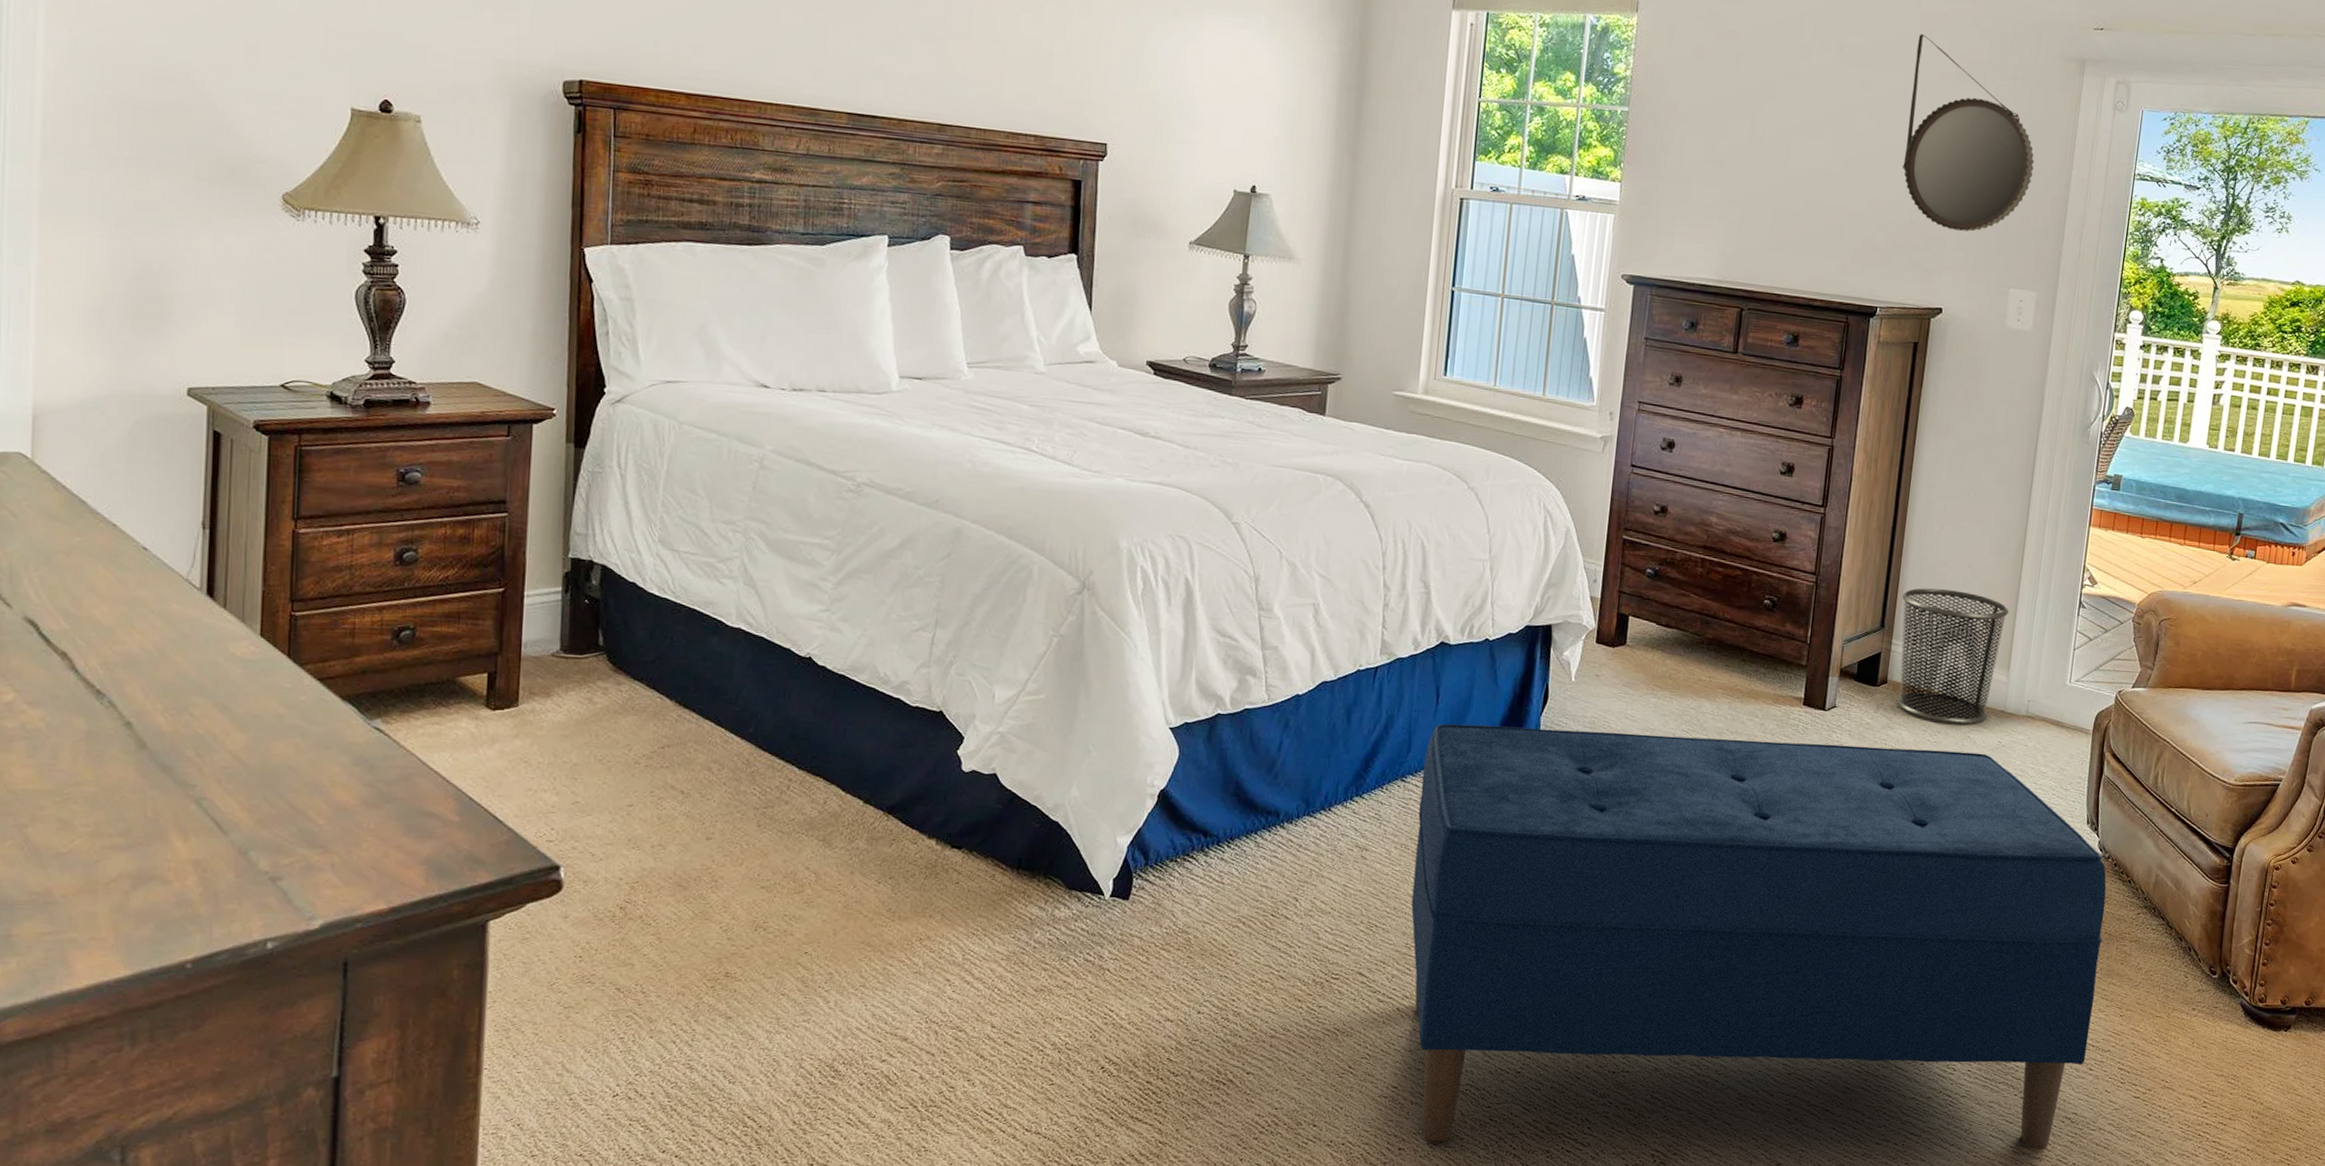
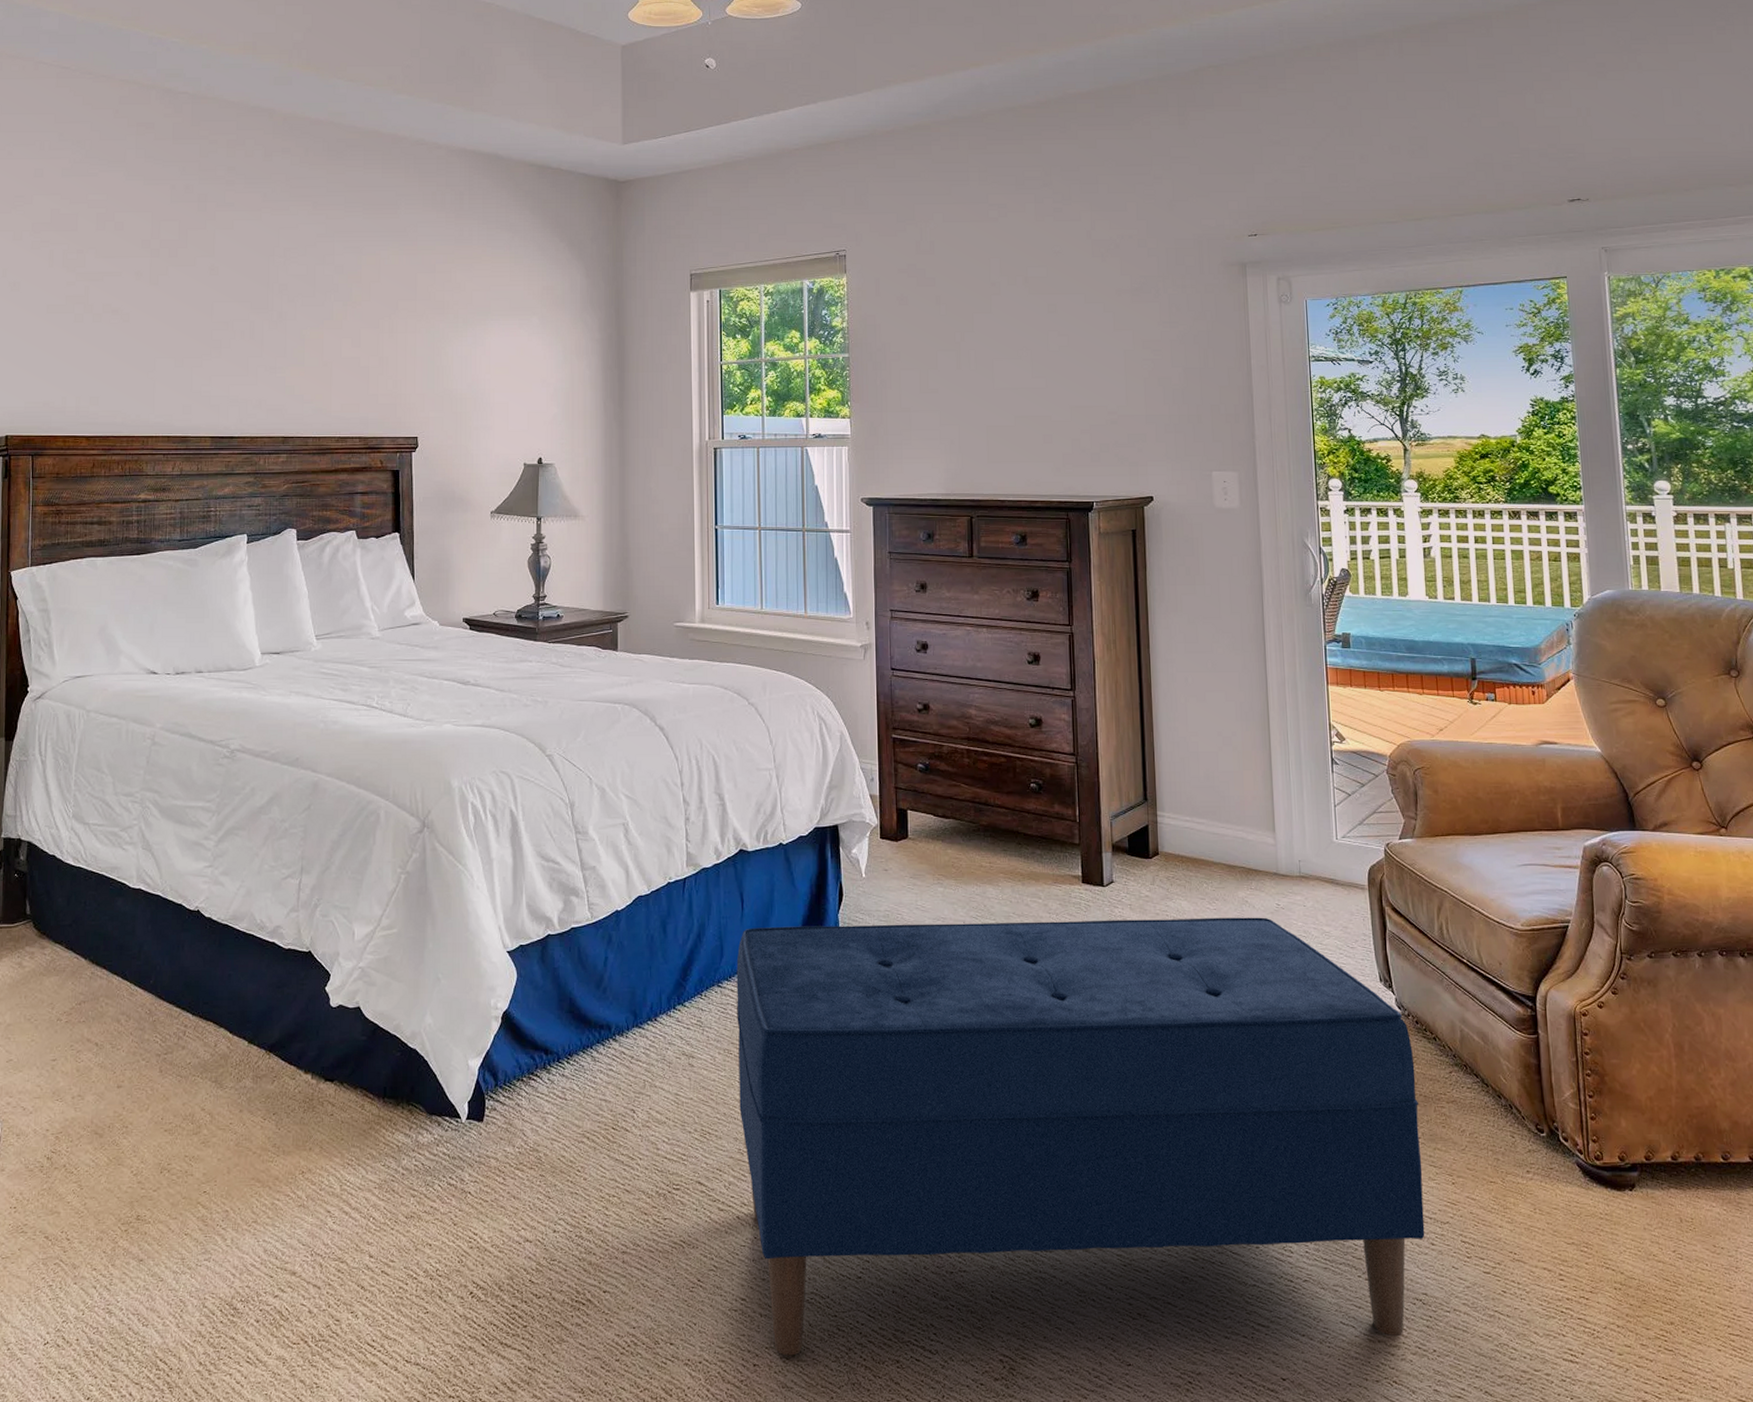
waste bin: present [1897,588,2009,725] -> none [1160,759,1265,890]
home mirror: present [1903,34,2035,232] -> none [1092,260,1216,426]

